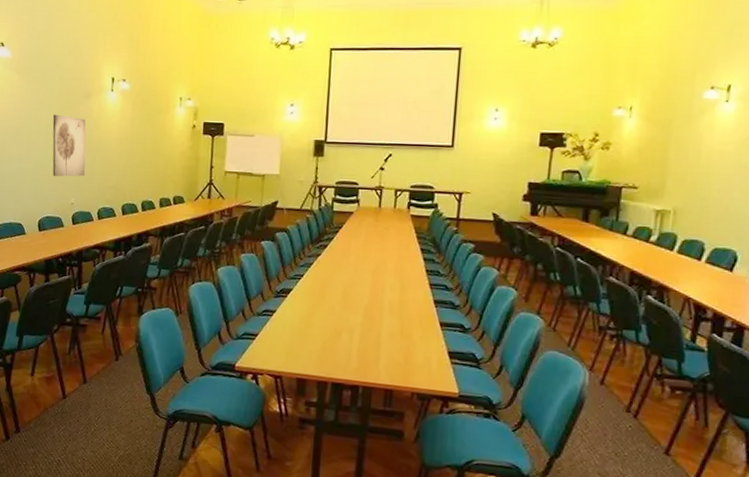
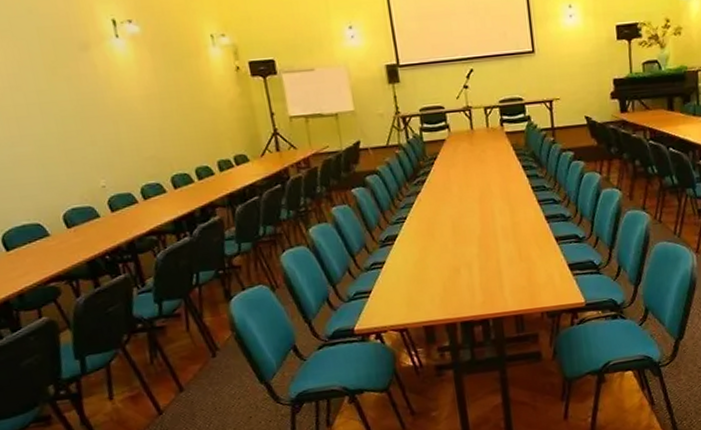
wall art: present [52,114,86,177] -> none [43,76,111,157]

